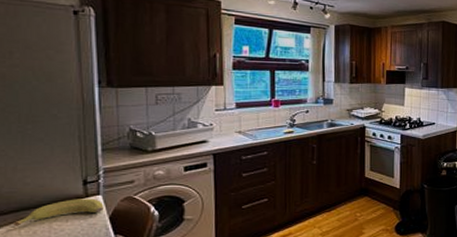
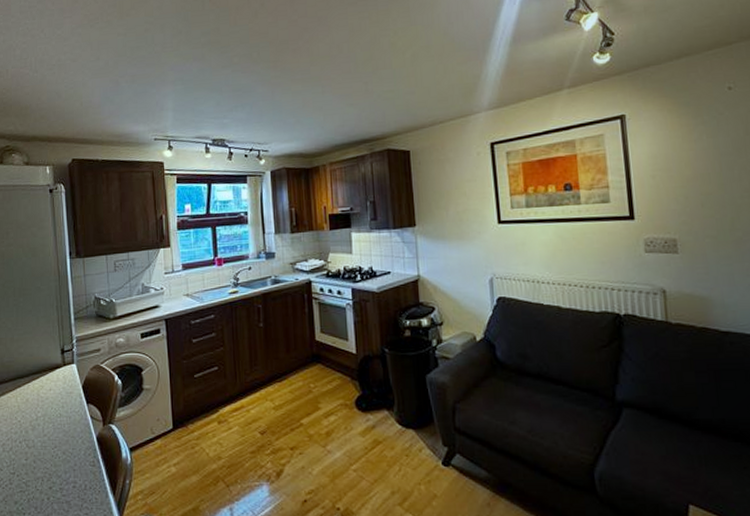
banana: present [14,198,104,226] -> none [12,367,78,394]

